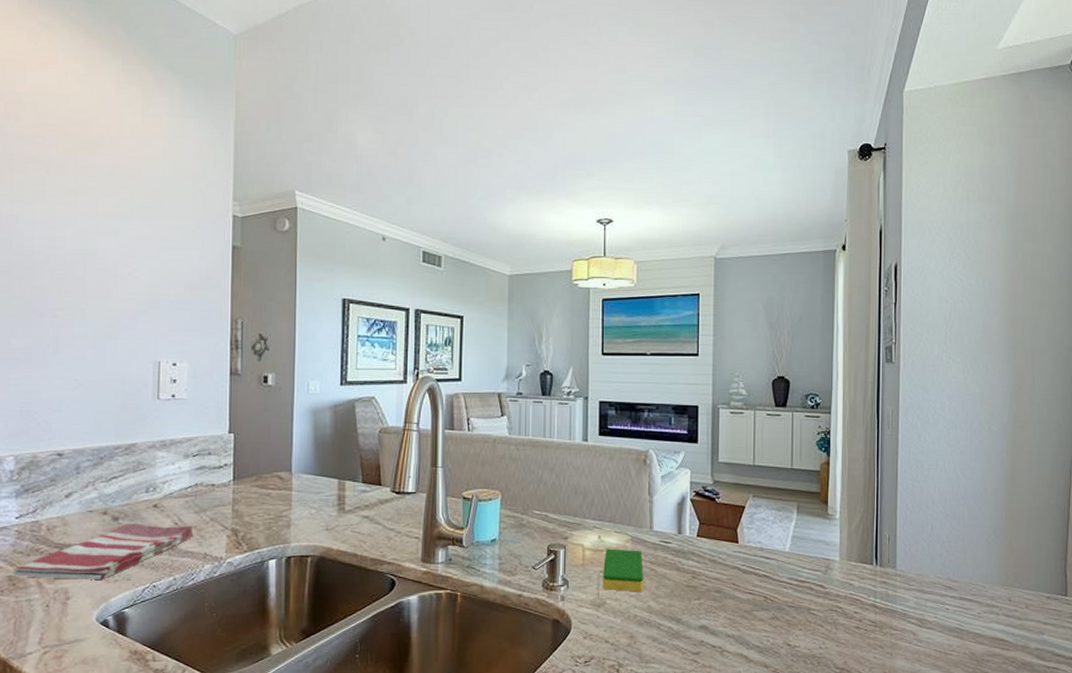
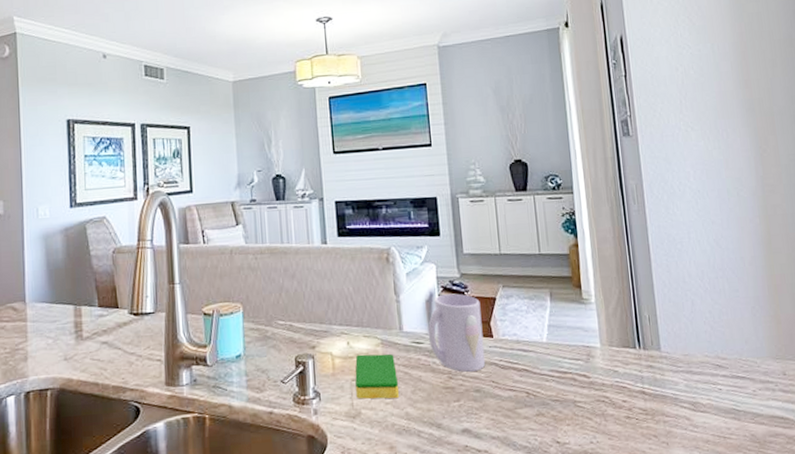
mug: none [676,499,730,573] -> present [428,293,486,372]

